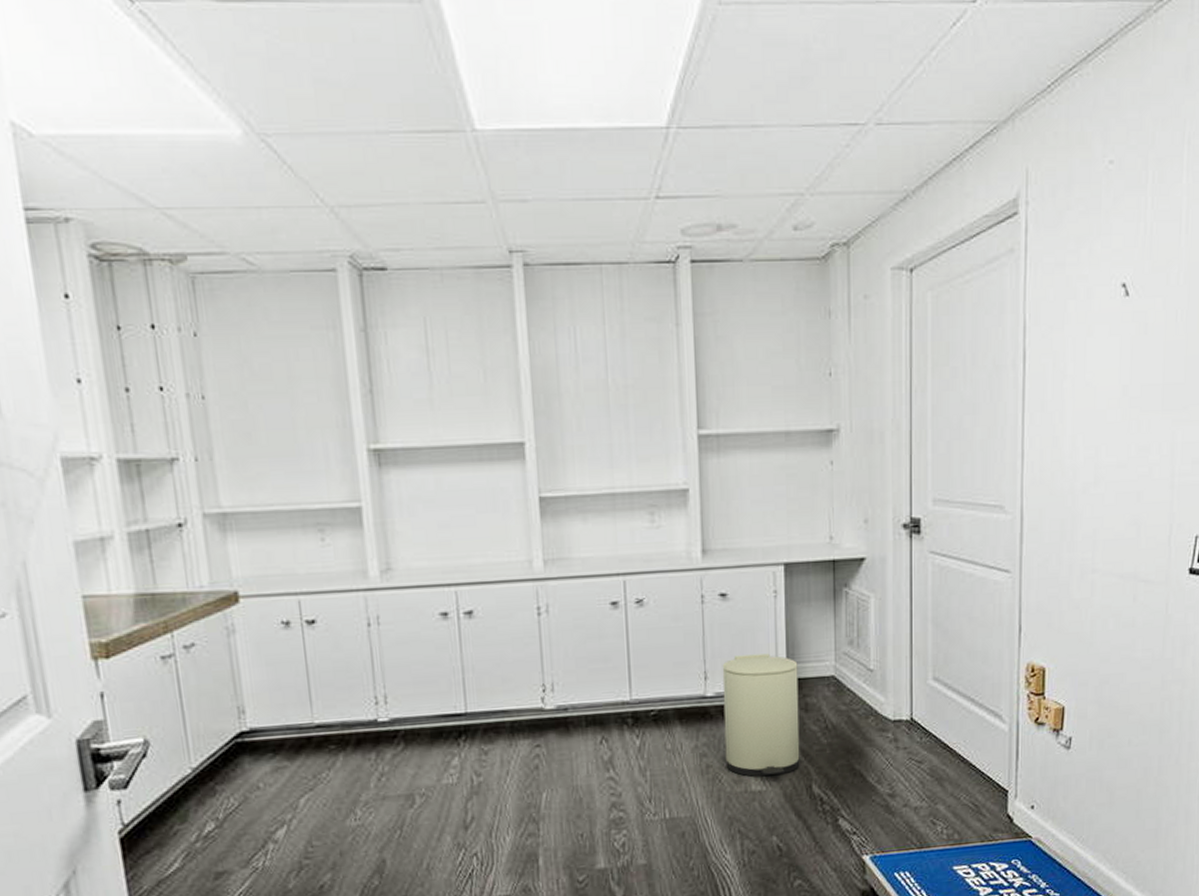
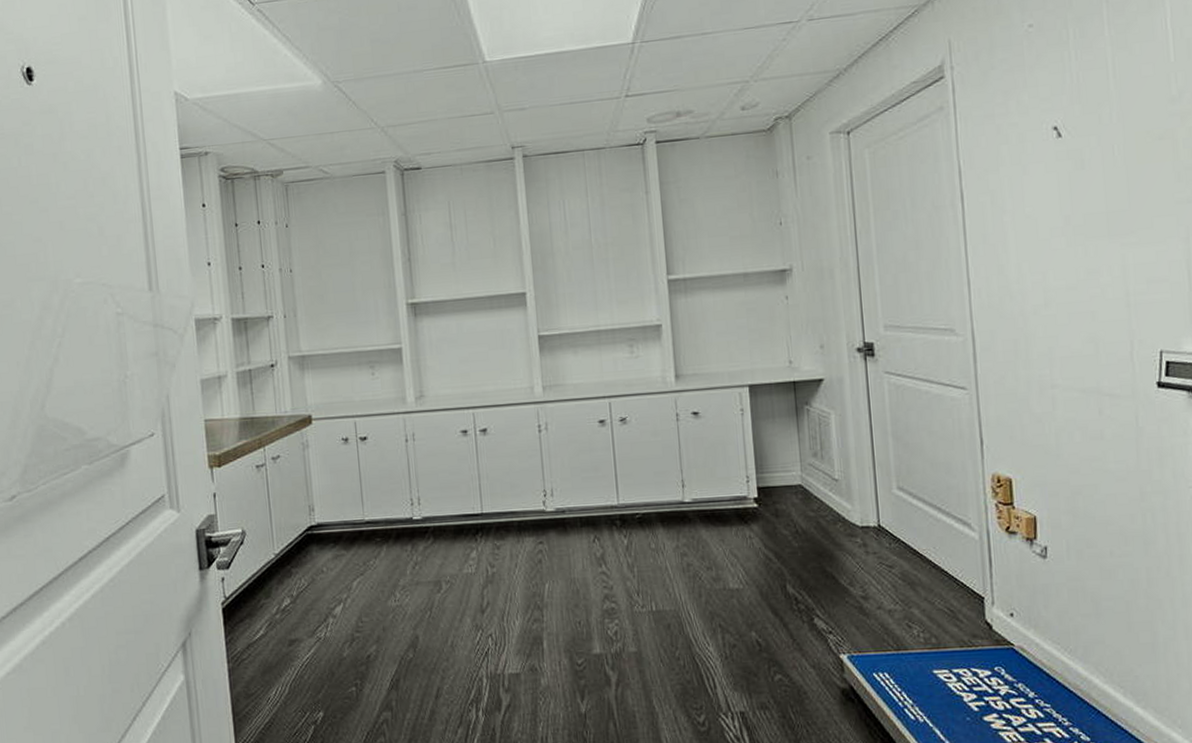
pedal bin: present [722,653,800,777] -> none [697,464,774,576]

